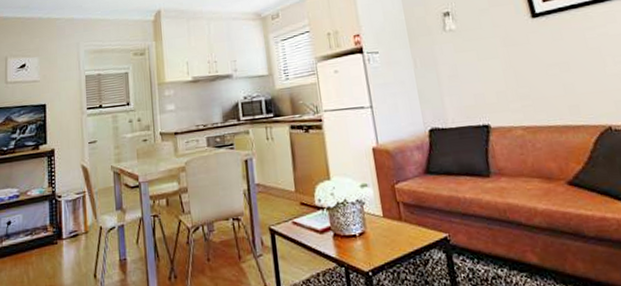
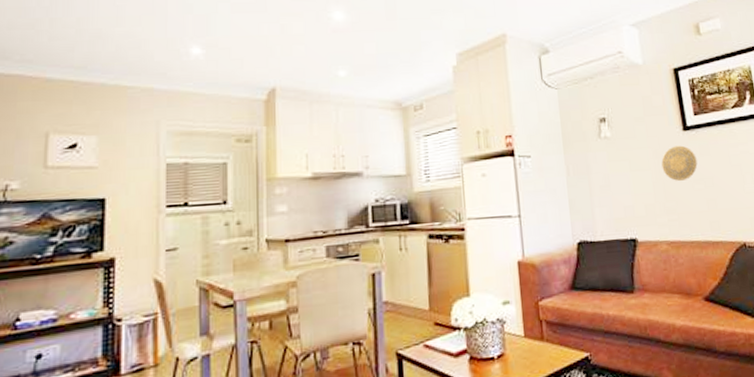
decorative plate: none [510,32,550,68] -> present [661,145,698,181]

